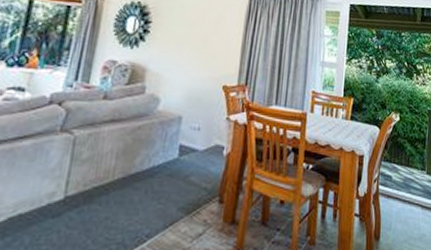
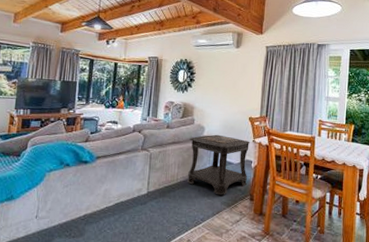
side table: none [129,108,223,198] -> present [187,134,250,195]

